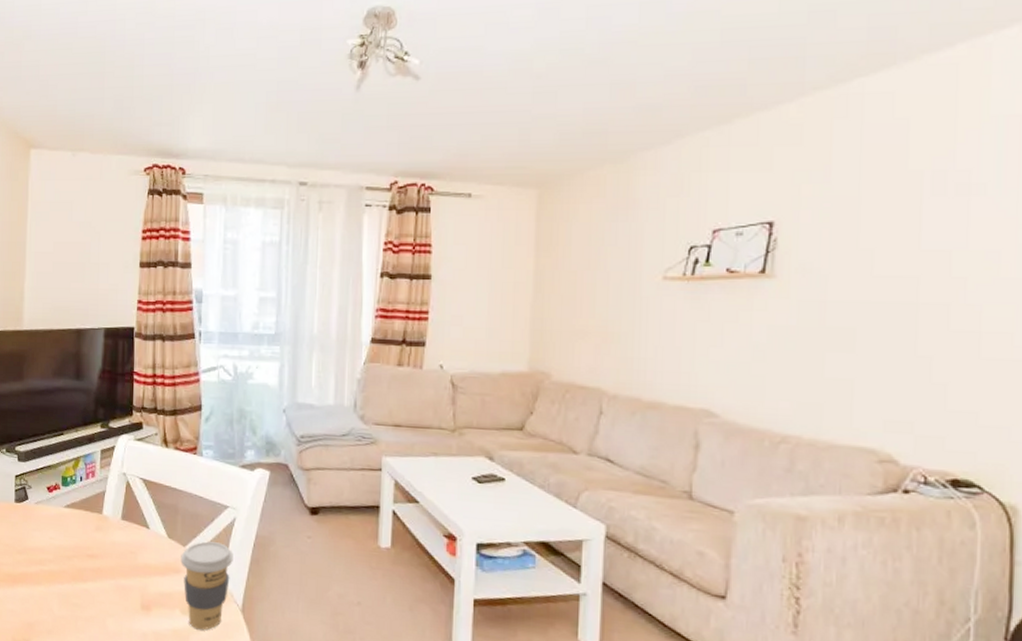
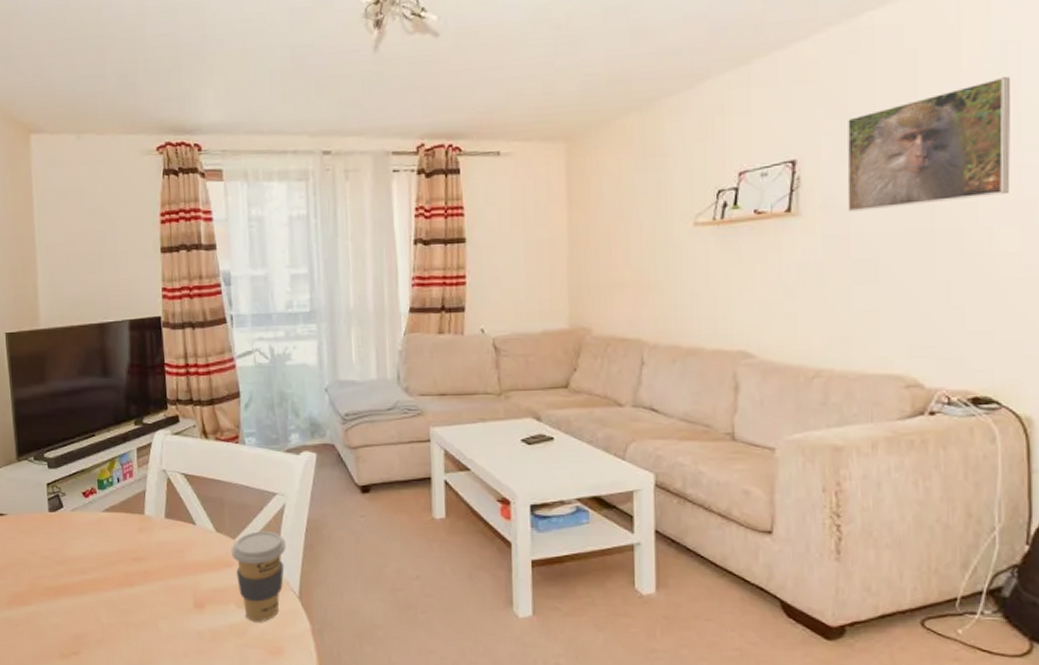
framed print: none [826,152,1011,278] -> present [846,77,1011,212]

